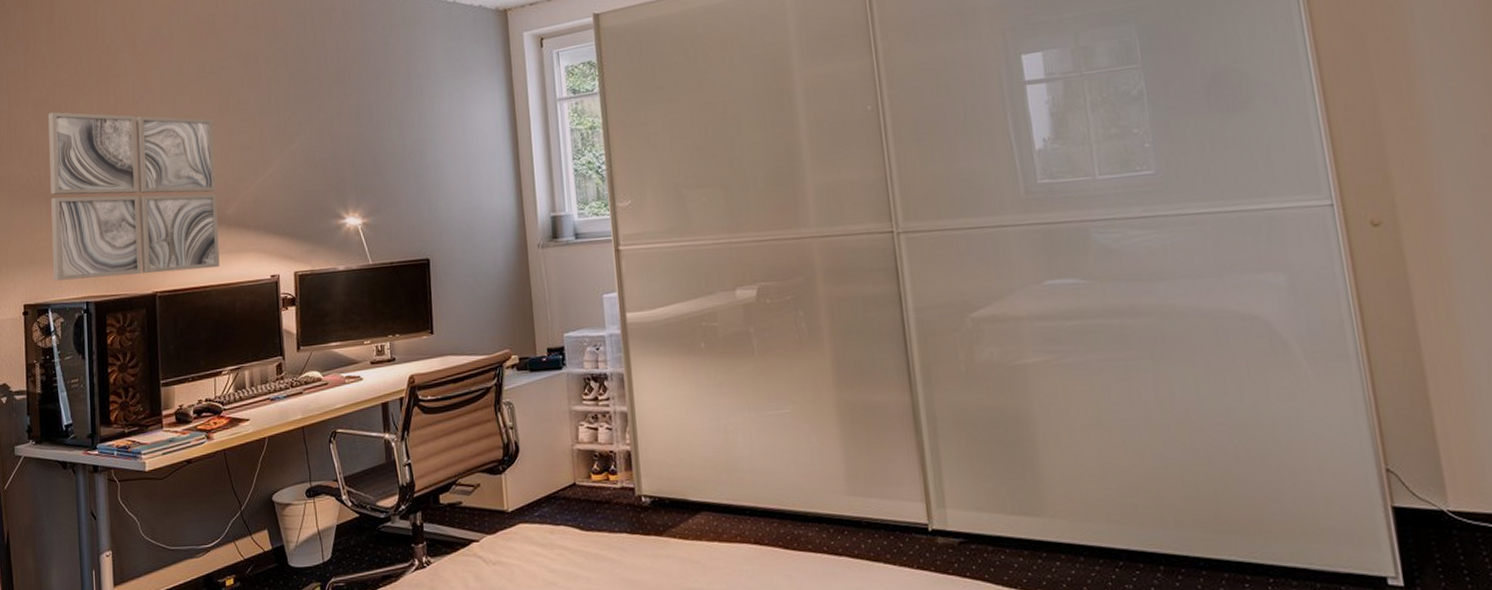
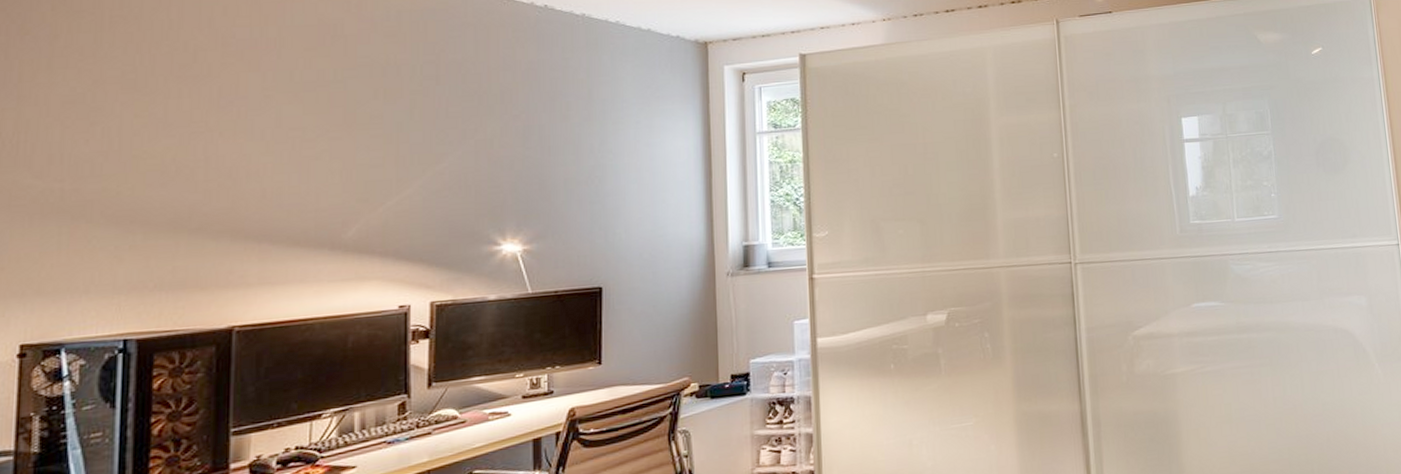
wall art: present [48,112,220,281] -> none [72,114,331,316]

